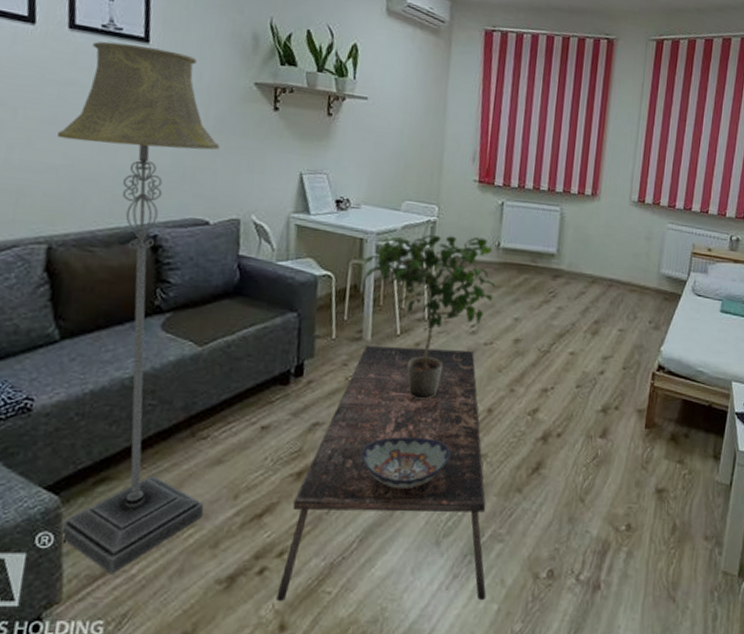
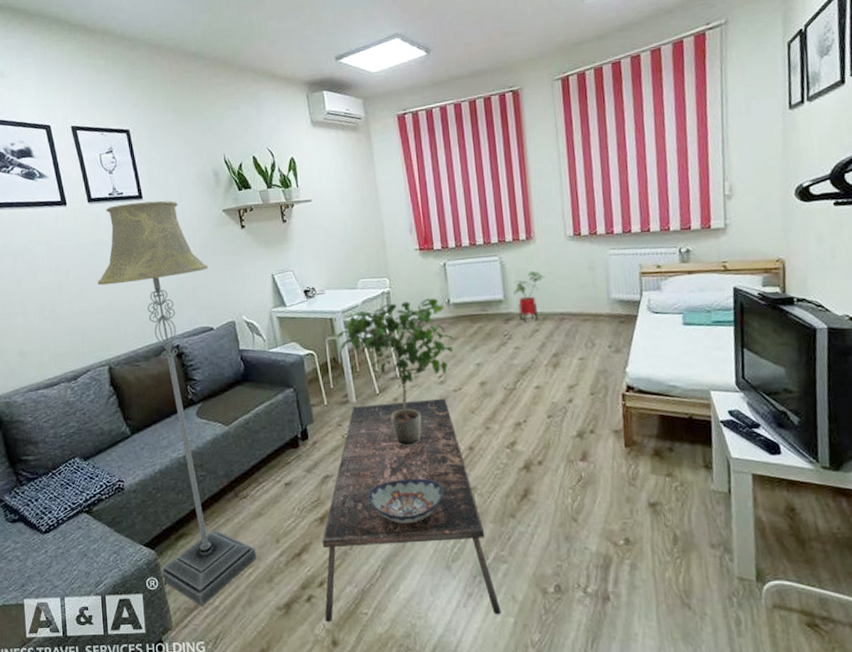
house plant: none [567,229,603,283] -> present [513,270,546,322]

